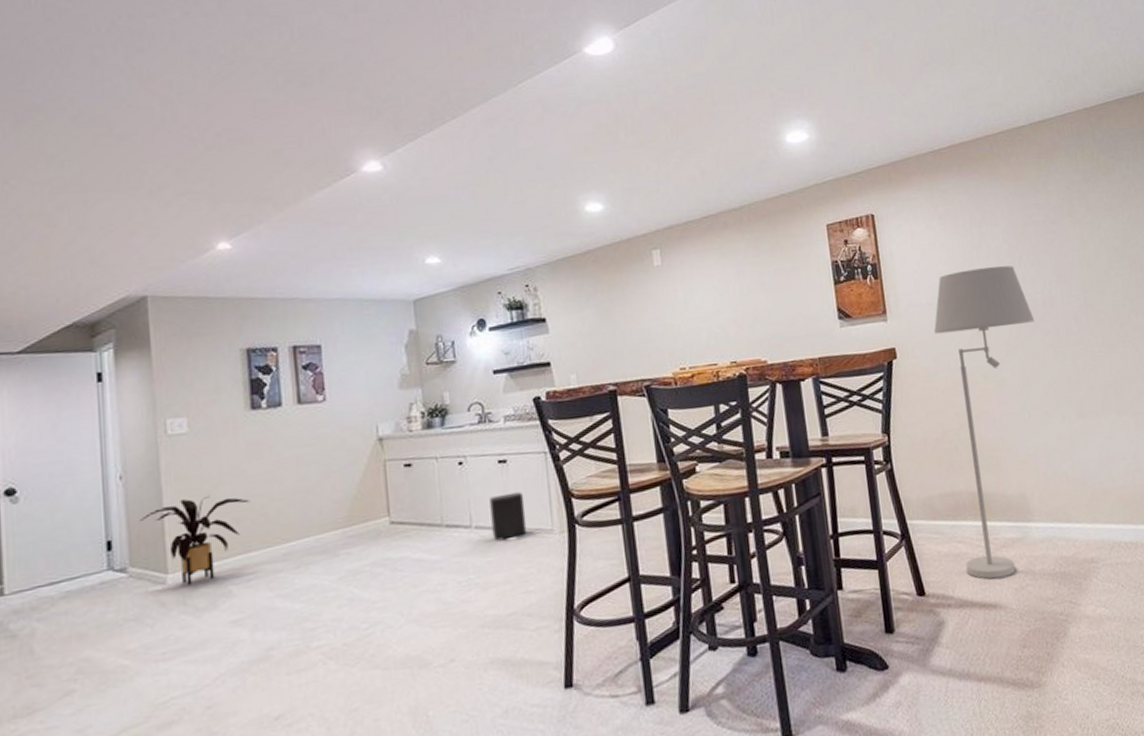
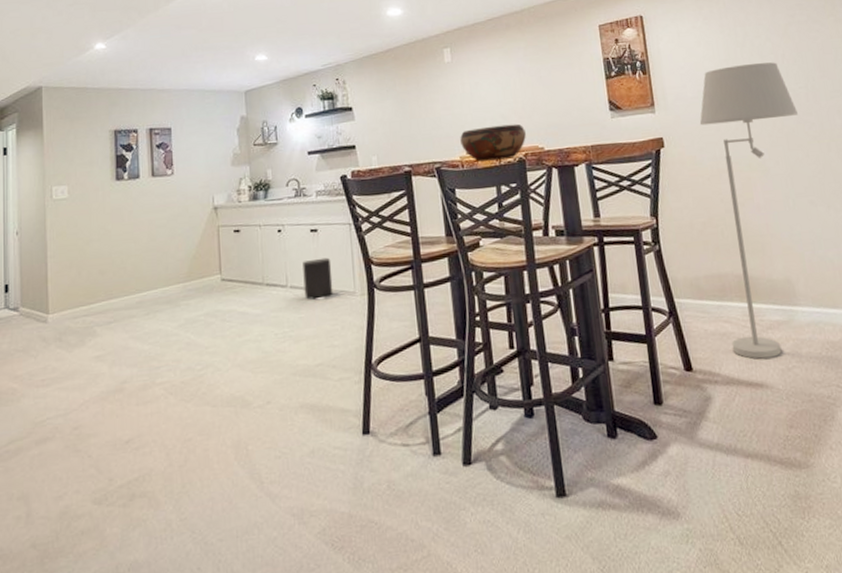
house plant: present [139,495,249,585] -> none [29,250,112,325]
decorative bowl: none [672,335,747,378] -> present [460,123,526,162]

